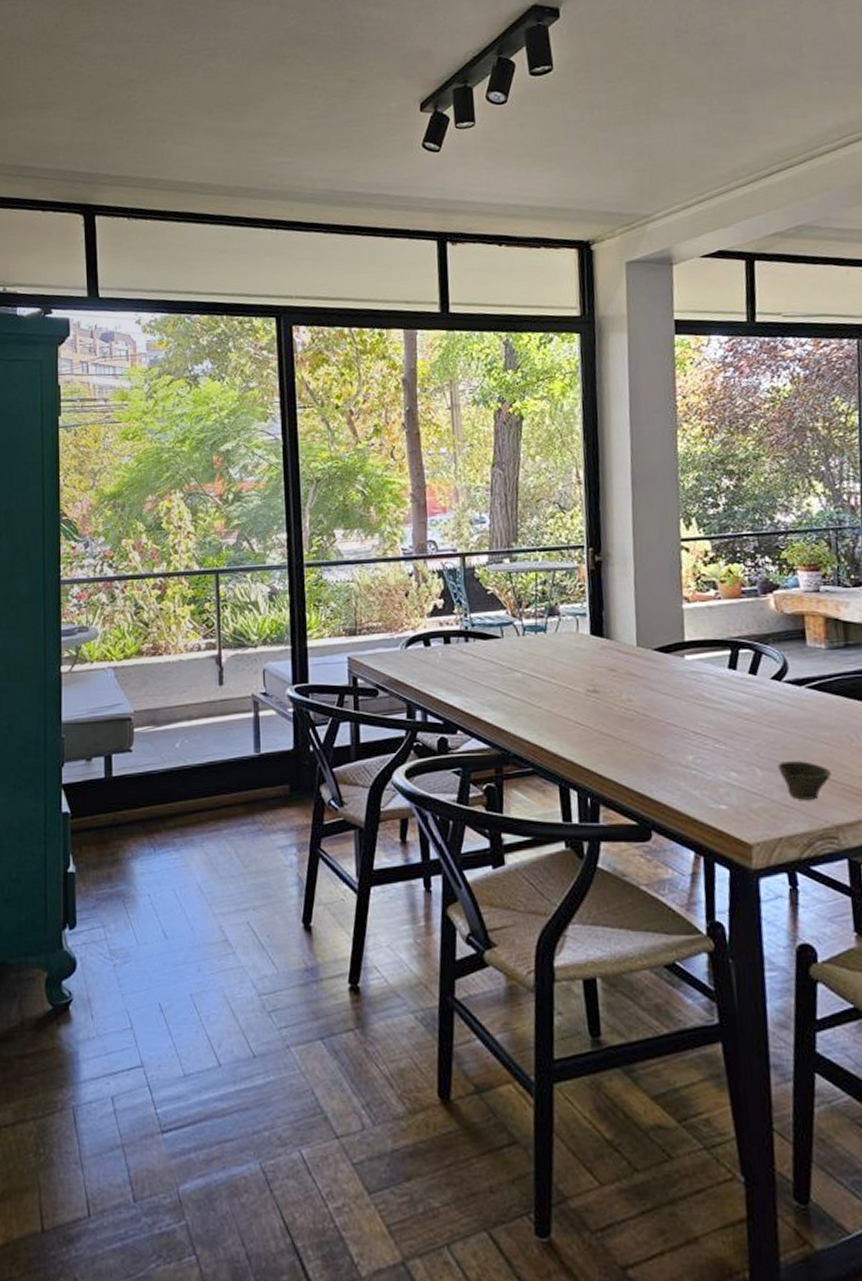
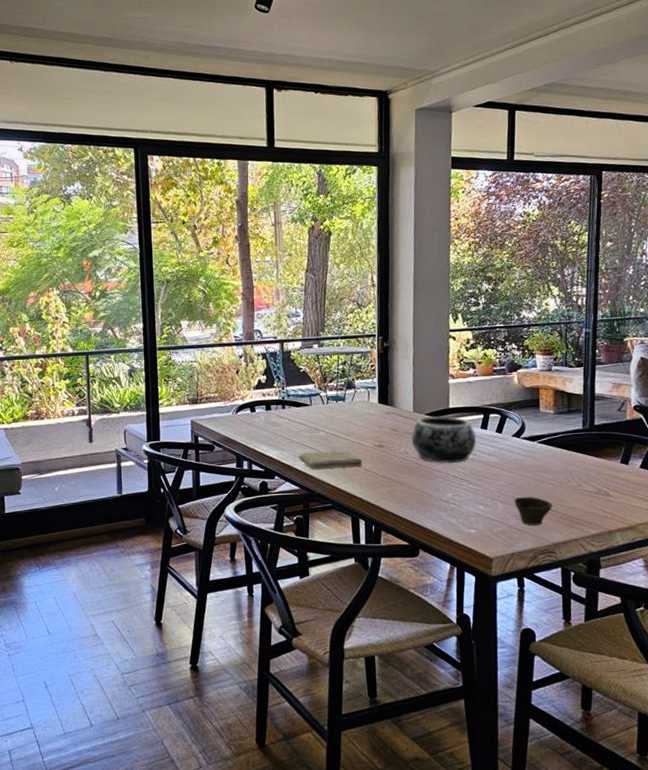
washcloth: none [488,697,573,723] -> present [299,450,363,470]
decorative bowl: none [635,651,723,716] -> present [411,415,476,464]

